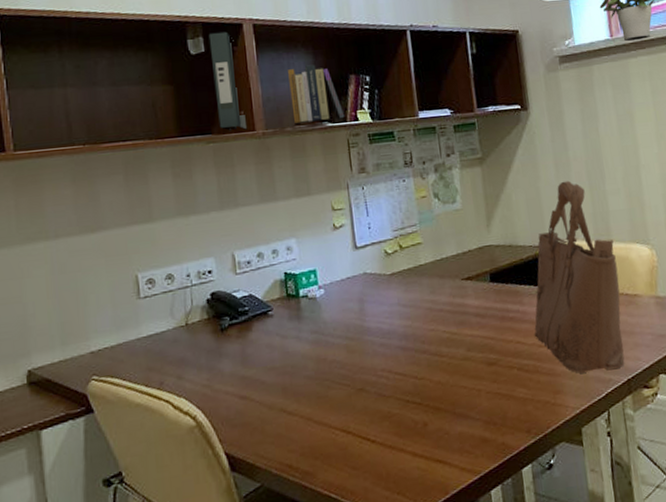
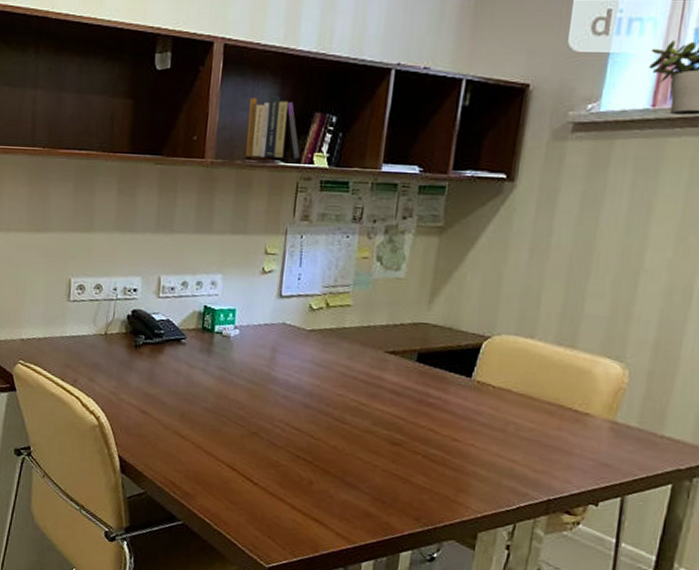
binder: present [208,31,246,131] -> none [170,48,202,156]
handbag: present [534,180,625,374] -> none [451,270,578,486]

